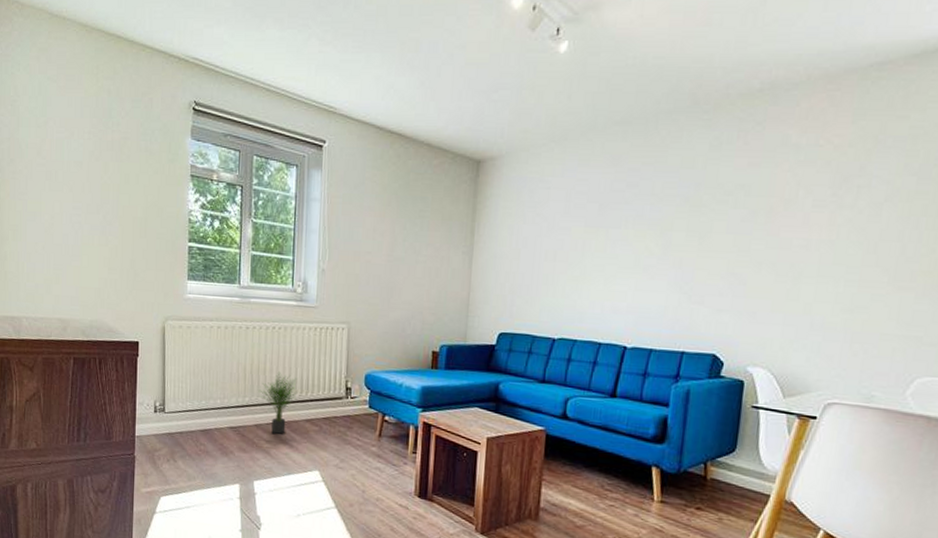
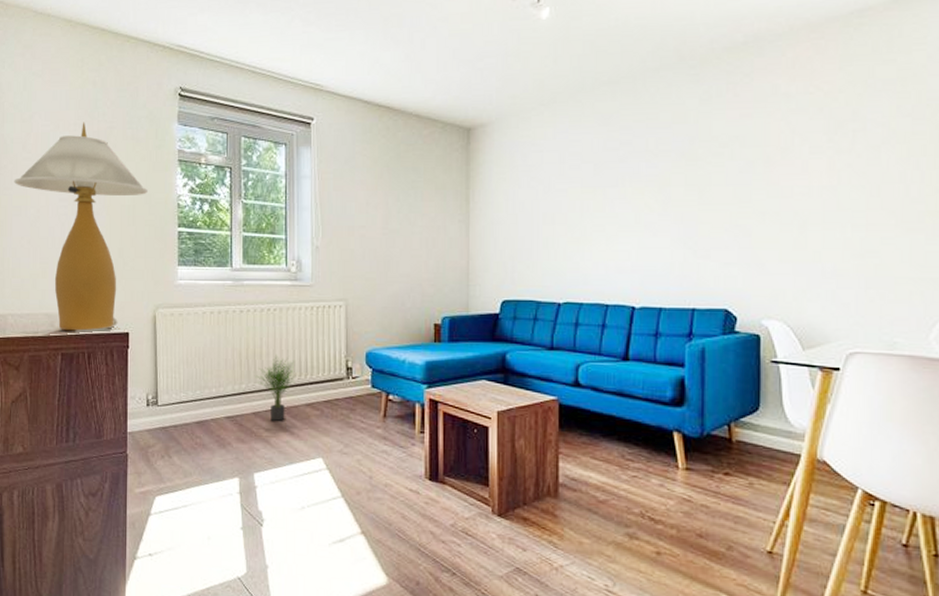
table lamp: none [29,131,160,338] -> present [14,122,148,331]

